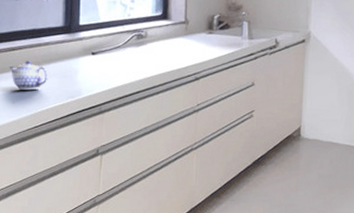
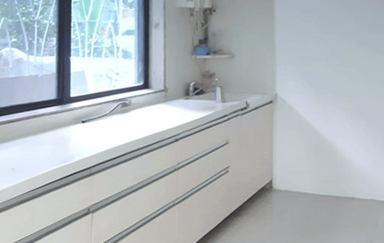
teapot: present [10,60,49,90] -> none [9,130,44,158]

